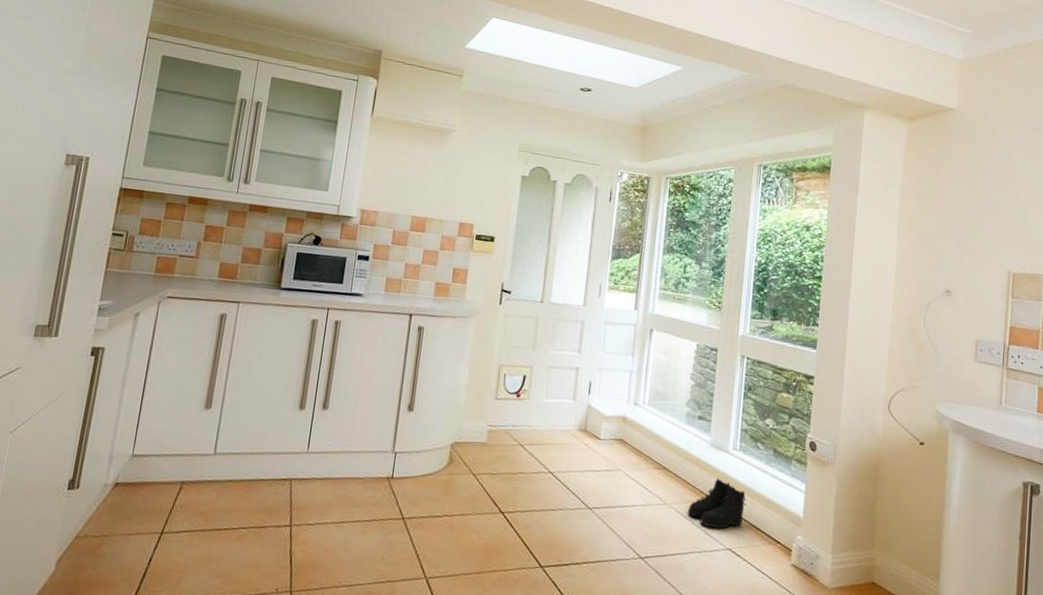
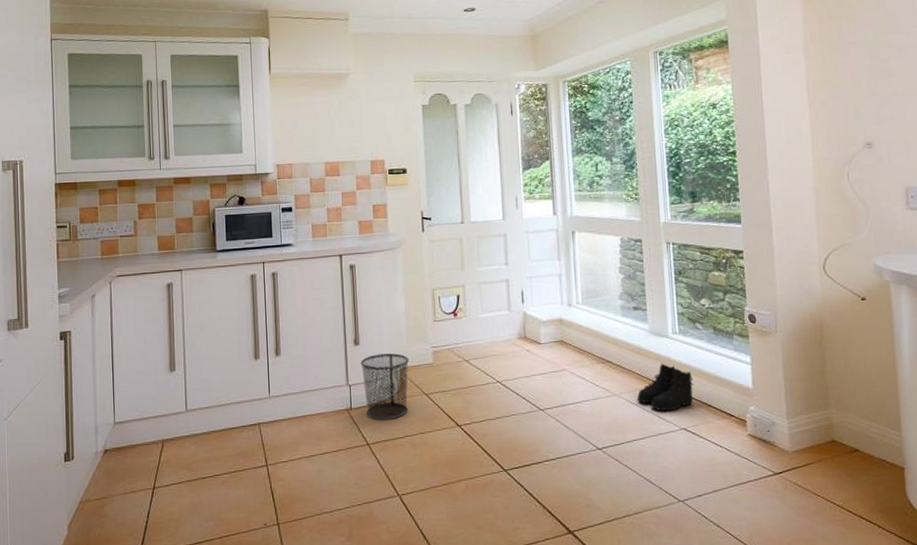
waste bin: none [407,424,462,496] -> present [360,353,409,420]

